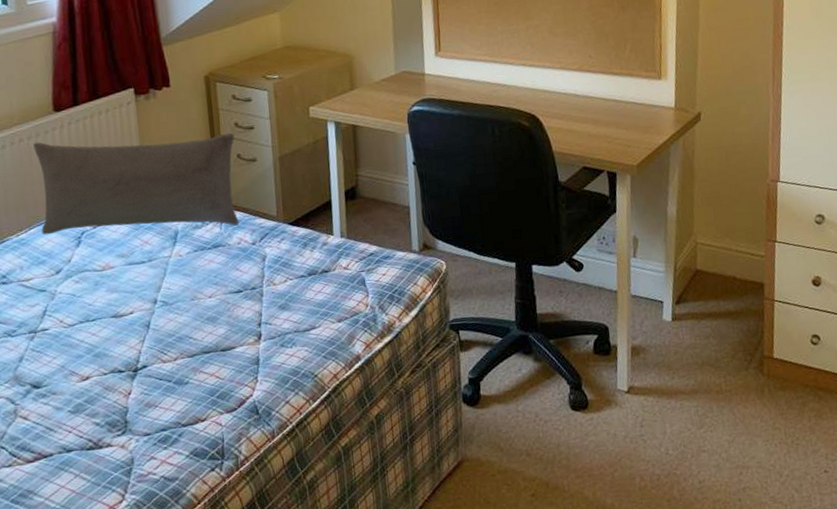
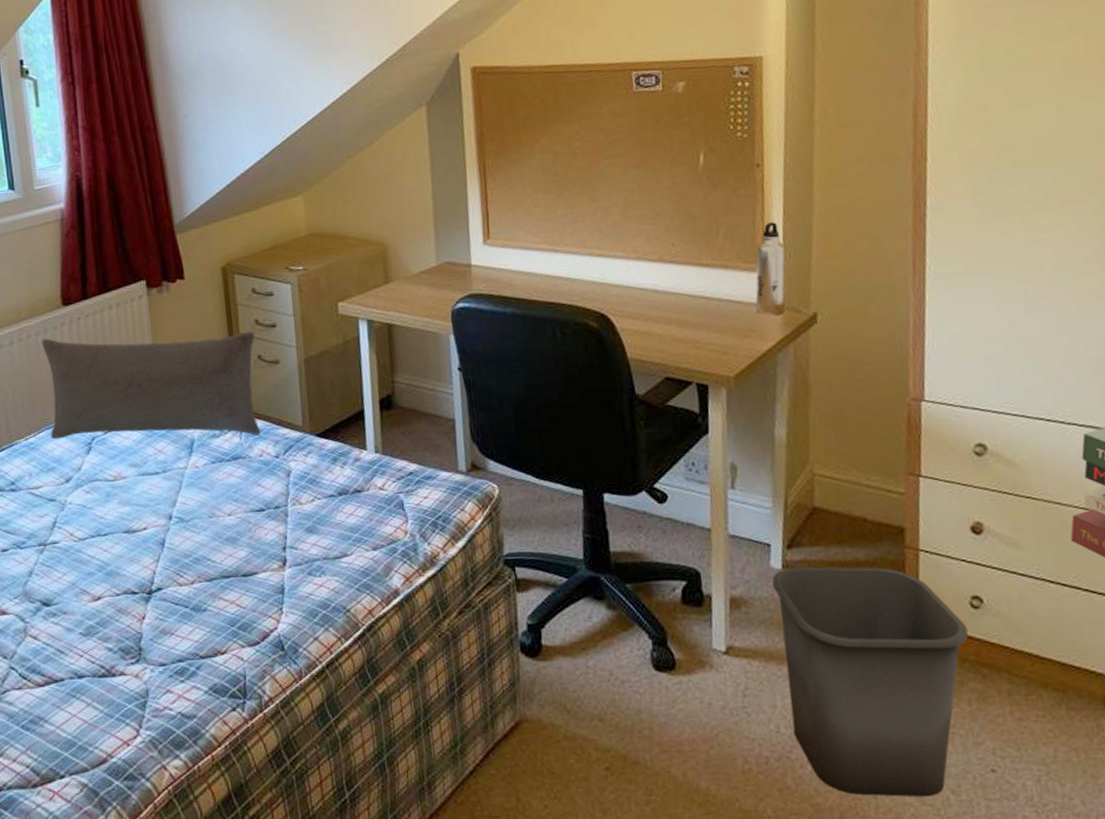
water bottle: none [653,38,678,115] -> present [755,222,786,316]
waste bin: none [664,316,810,500] -> present [772,567,969,798]

